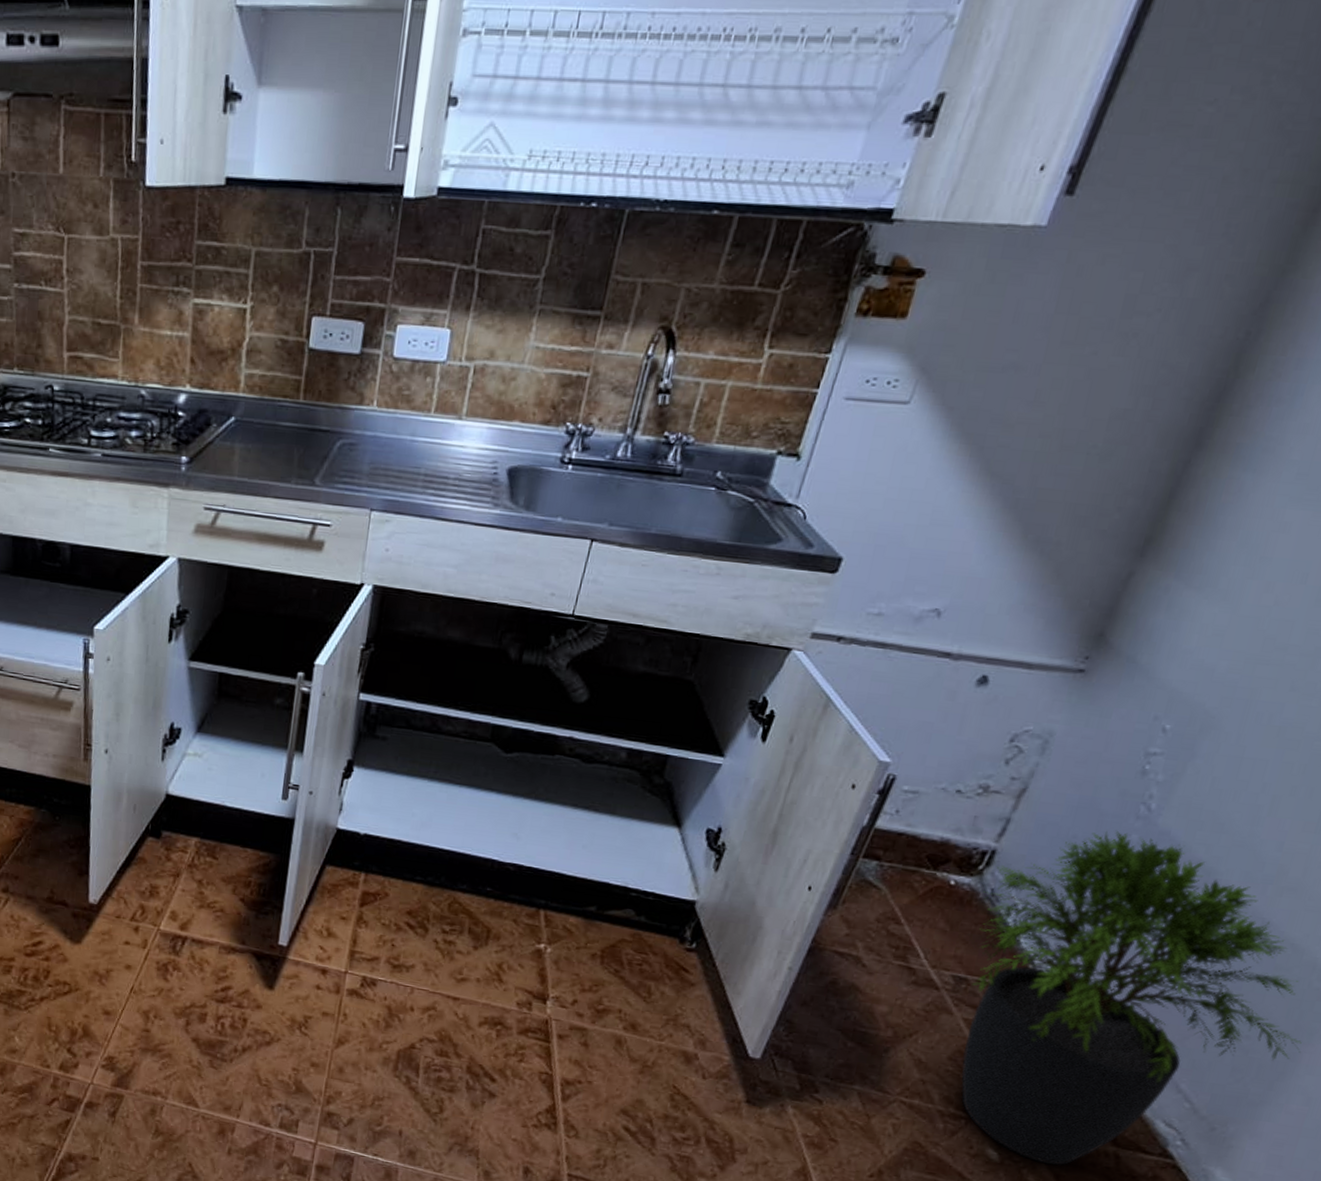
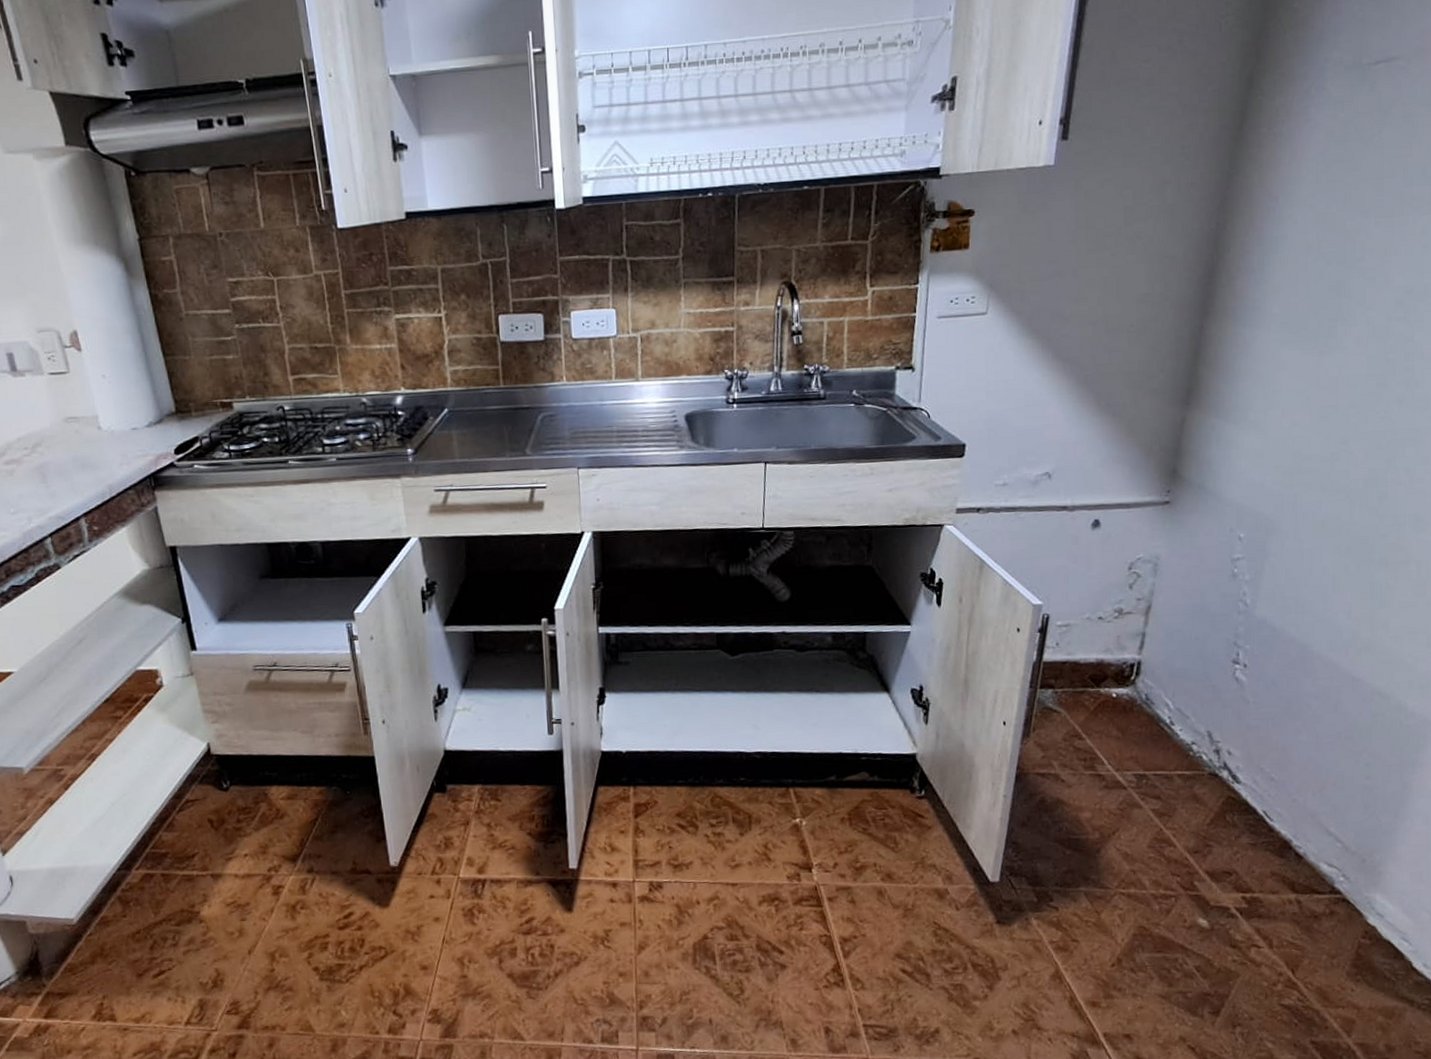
potted plant: present [961,830,1302,1166] -> none [1140,626,1410,922]

